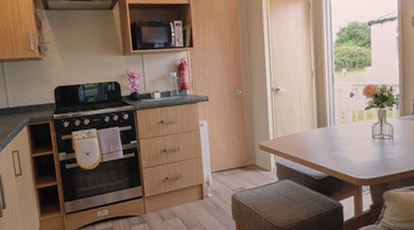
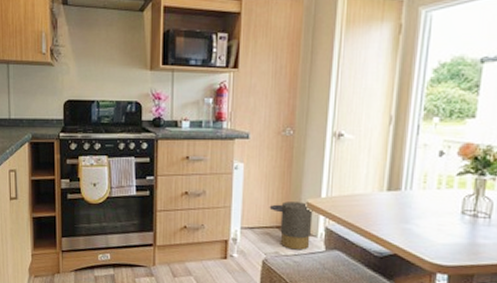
trash can: none [231,145,267,184] -> present [269,201,313,250]

